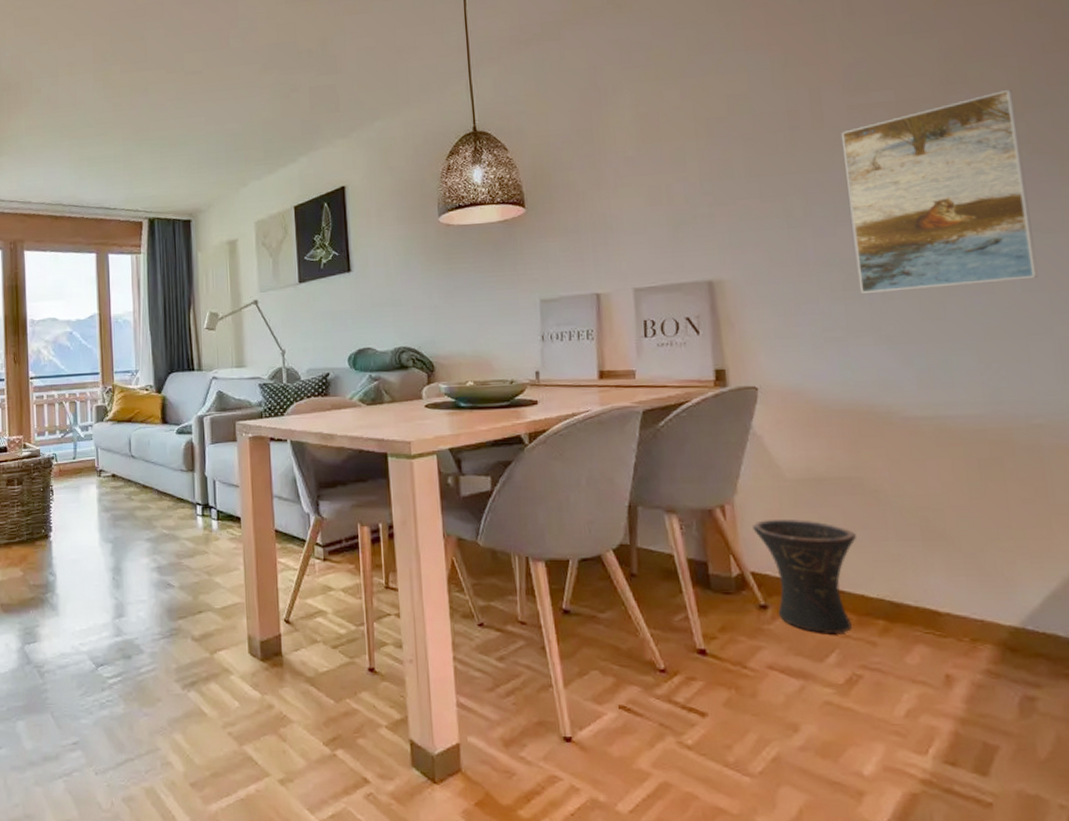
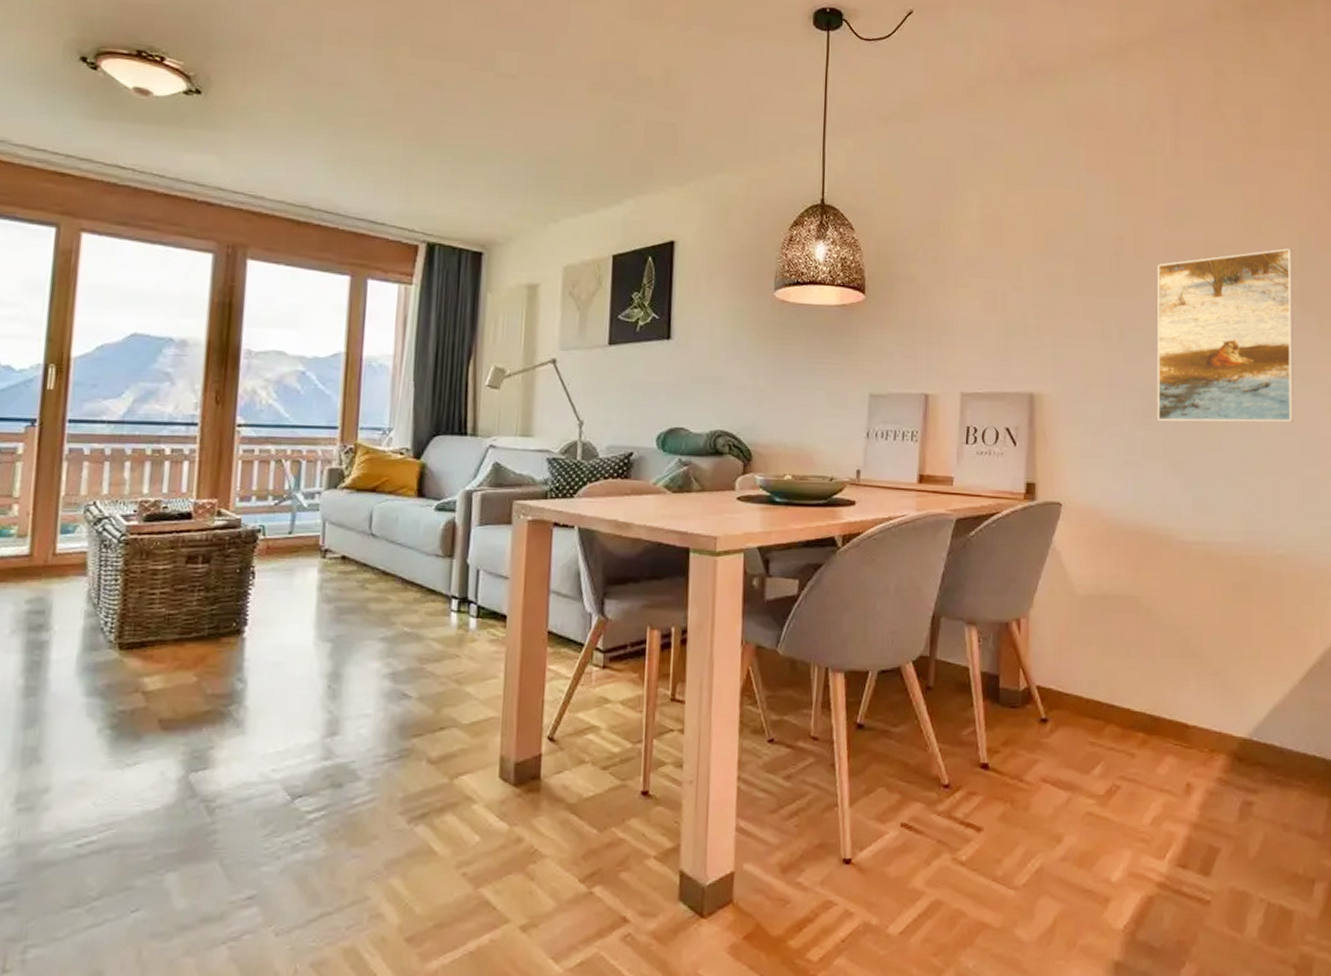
vase: present [752,520,856,635] -> none [1043,635,1129,747]

